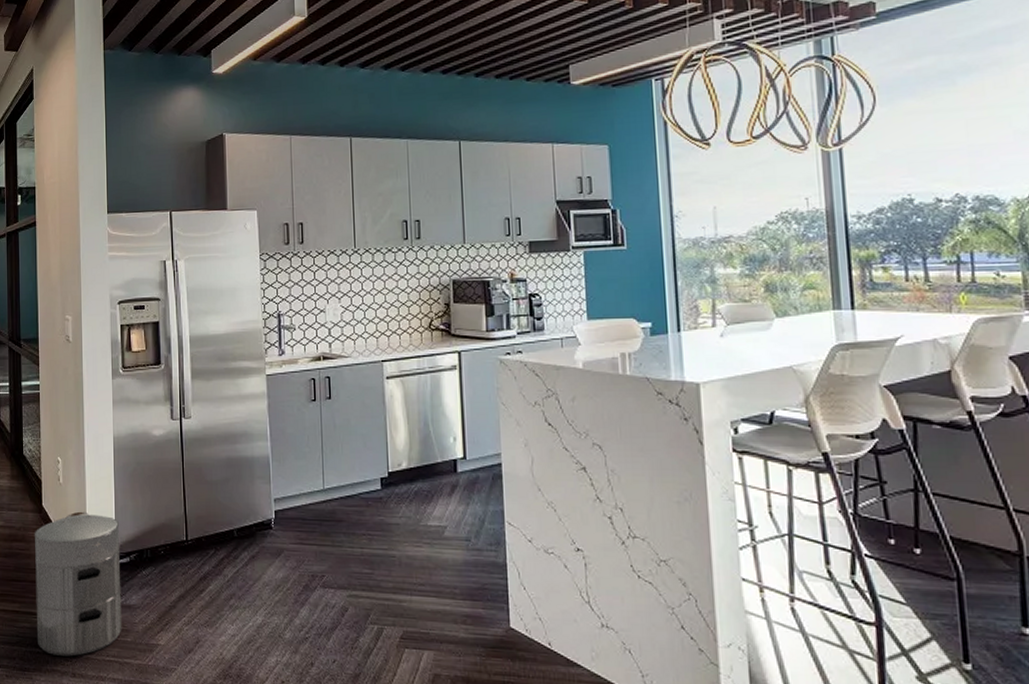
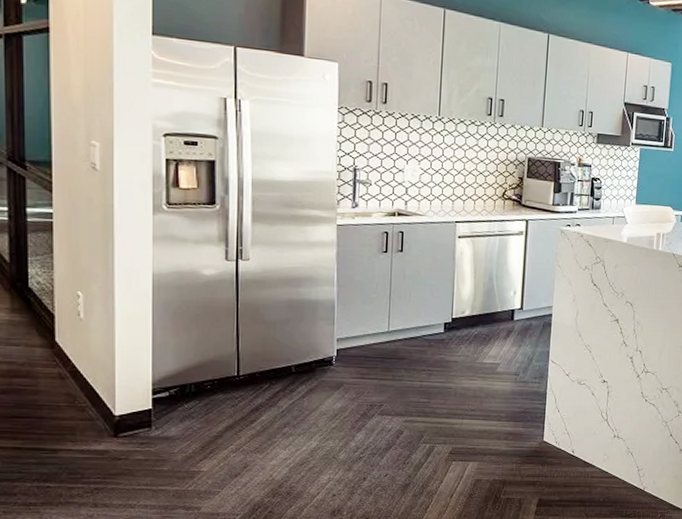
waste bin: present [34,511,122,657] -> none [43,347,158,488]

